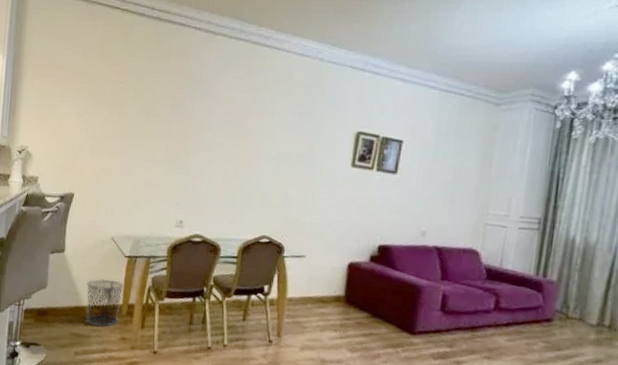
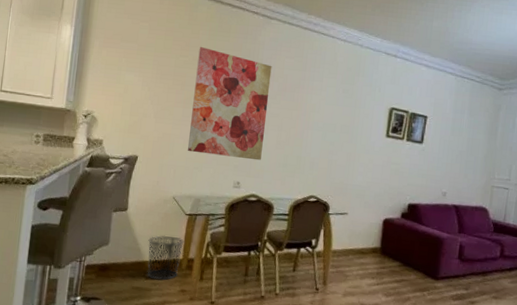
wall art: none [125,70,217,197] -> present [187,46,272,161]

